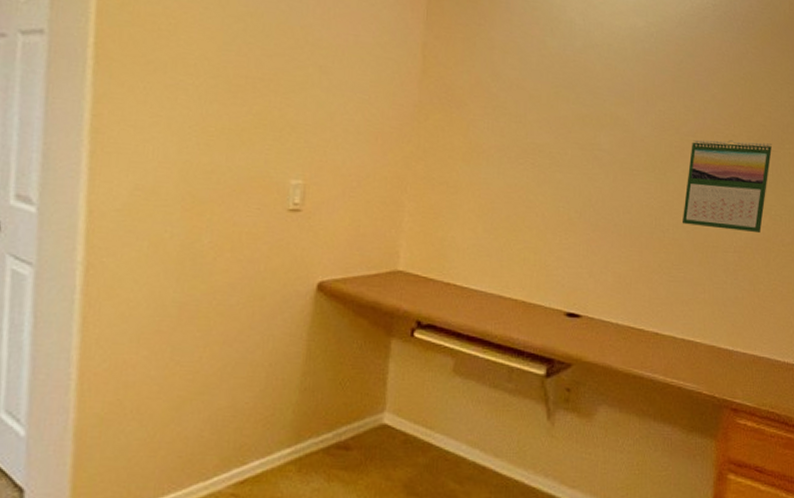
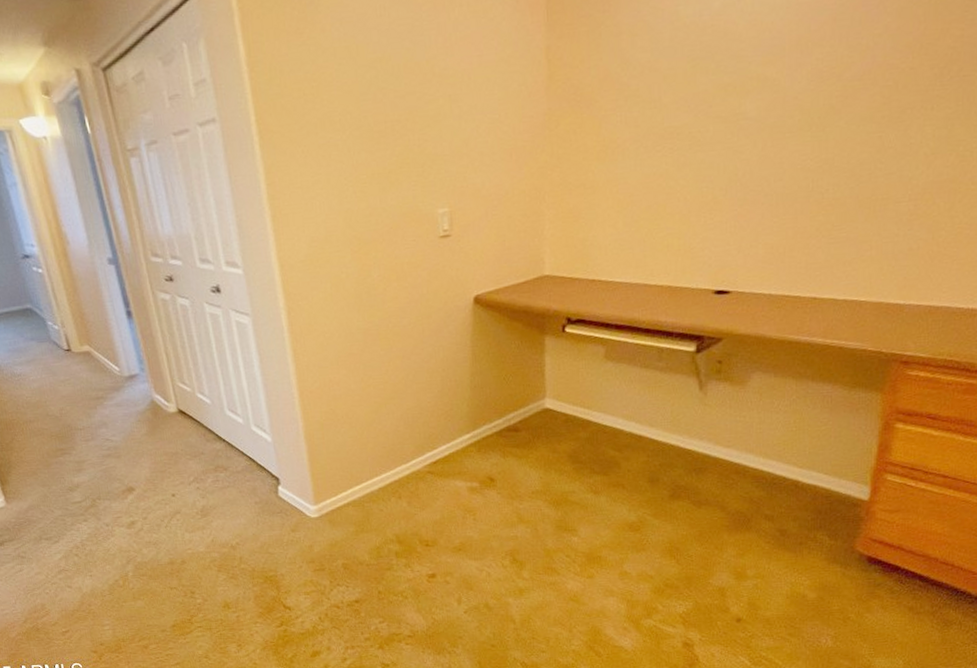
calendar: present [683,140,772,234] -> none [845,67,963,181]

